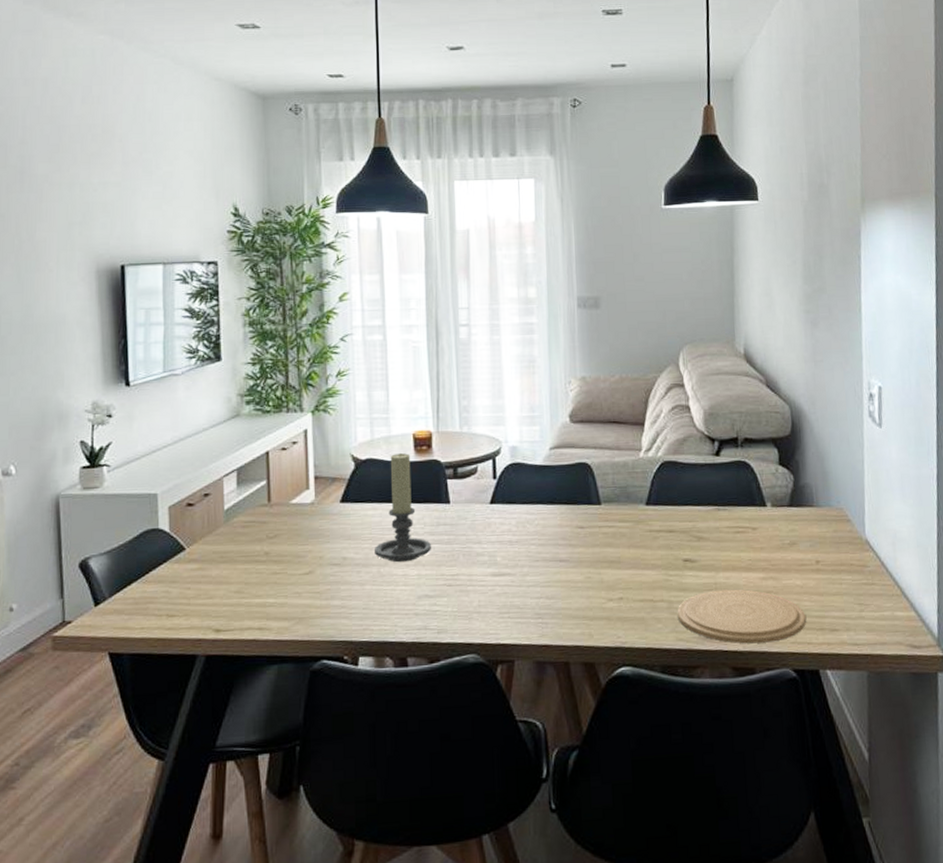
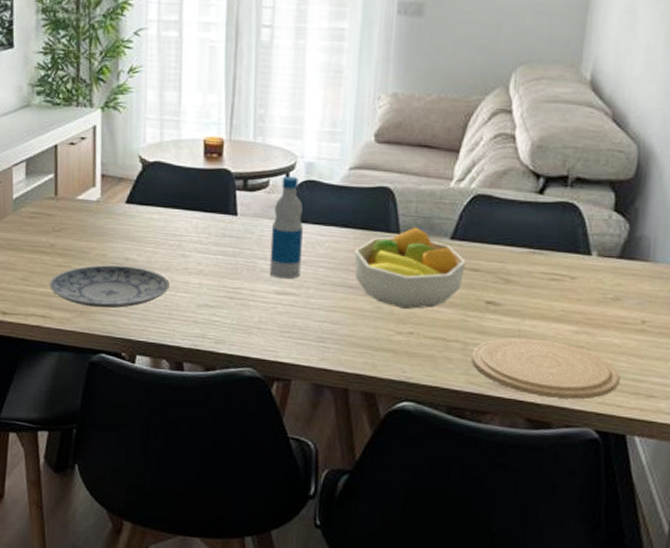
plate: none [265,564,389,613] -> present [49,264,170,309]
candle holder: present [375,453,431,563] -> none [157,159,215,270]
bottle: none [483,460,514,561] -> present [269,175,303,280]
fruit bowl: none [562,497,662,577] -> present [354,227,466,310]

